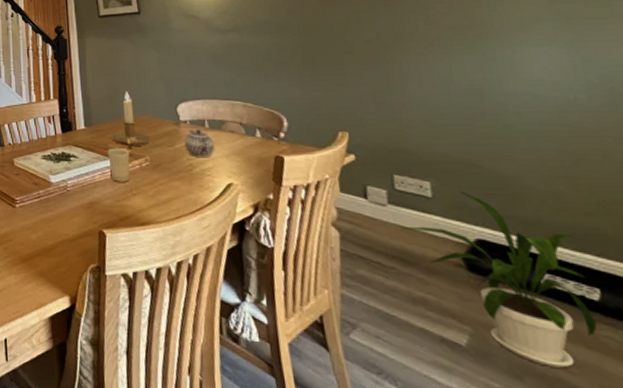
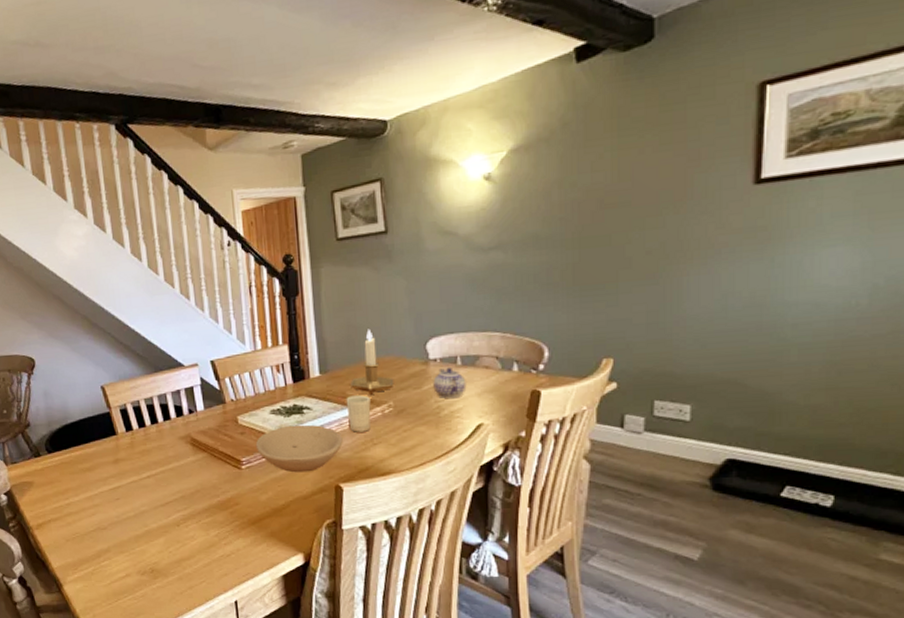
bowl: none [28,170,106,216] -> present [255,424,343,473]
house plant: present [400,191,597,368] -> none [653,412,825,570]

